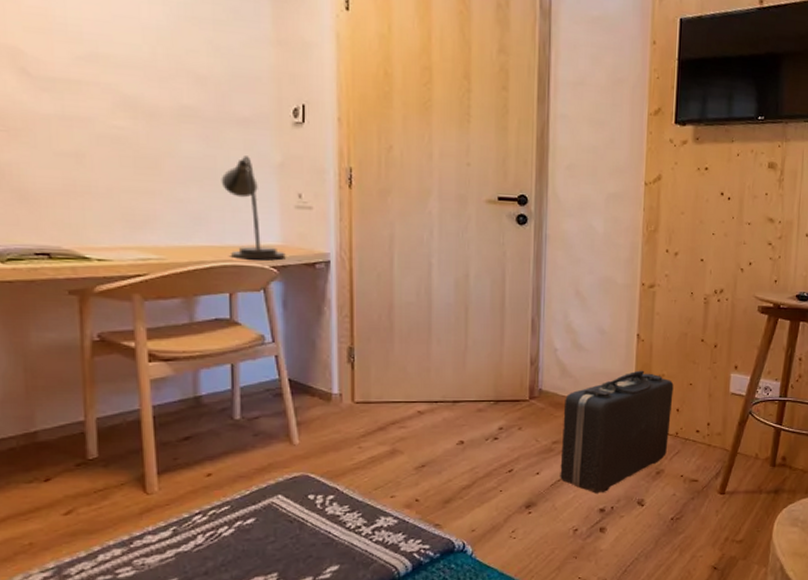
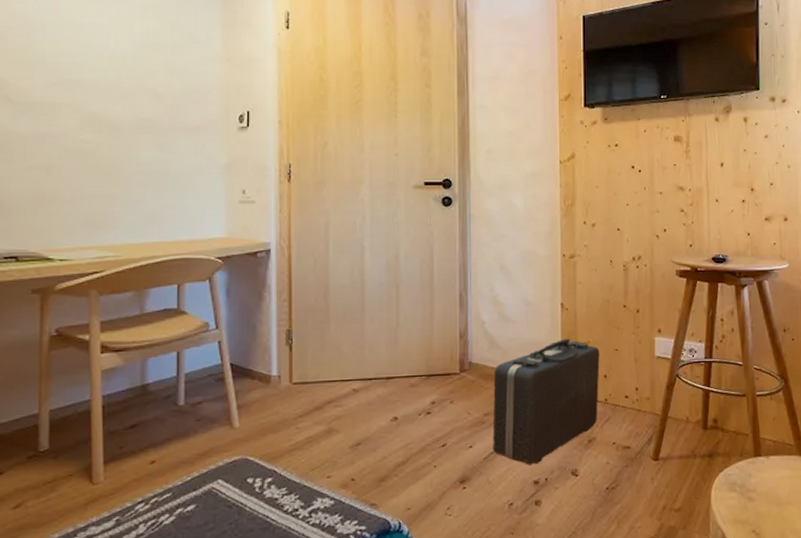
desk lamp: present [221,156,286,261] -> none [173,159,230,252]

